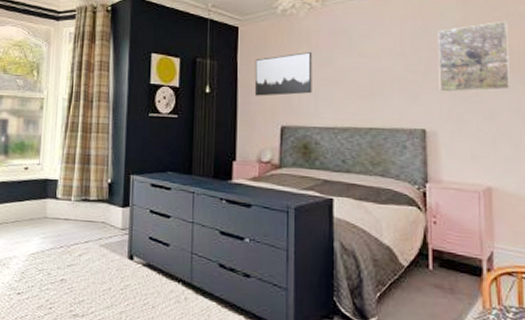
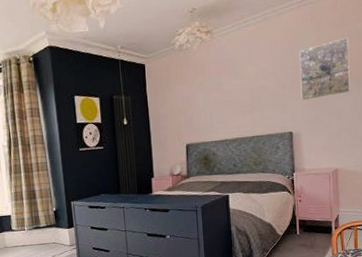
wall art: present [254,52,313,96] -> none [161,80,208,122]

